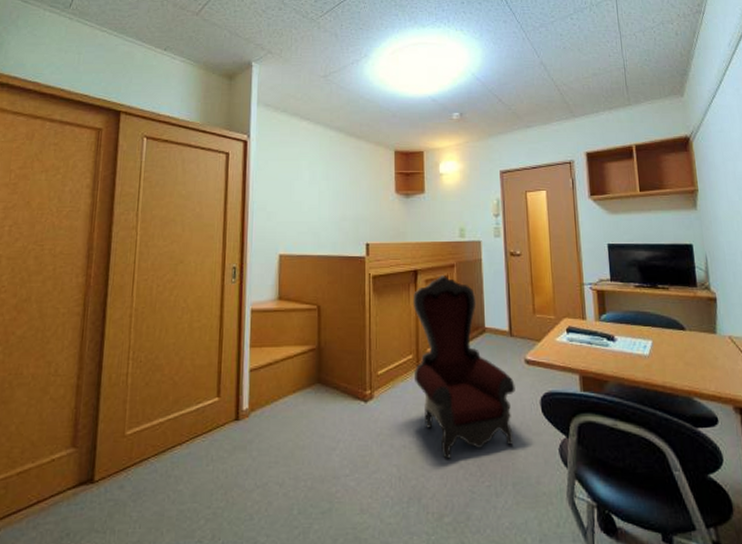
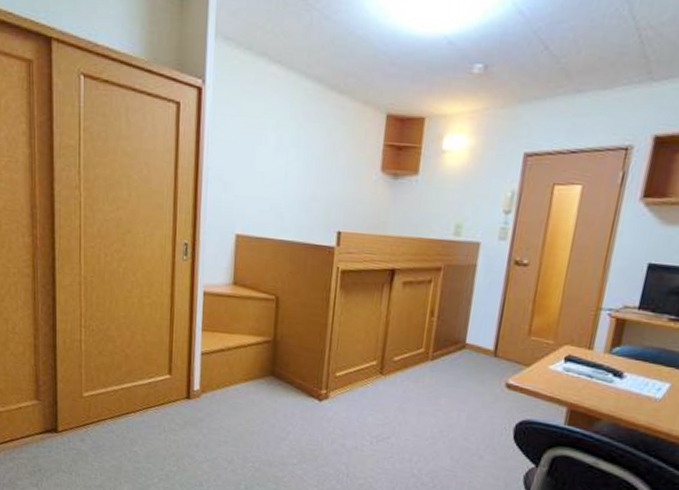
armchair: present [412,276,515,459] -> none [374,279,489,467]

